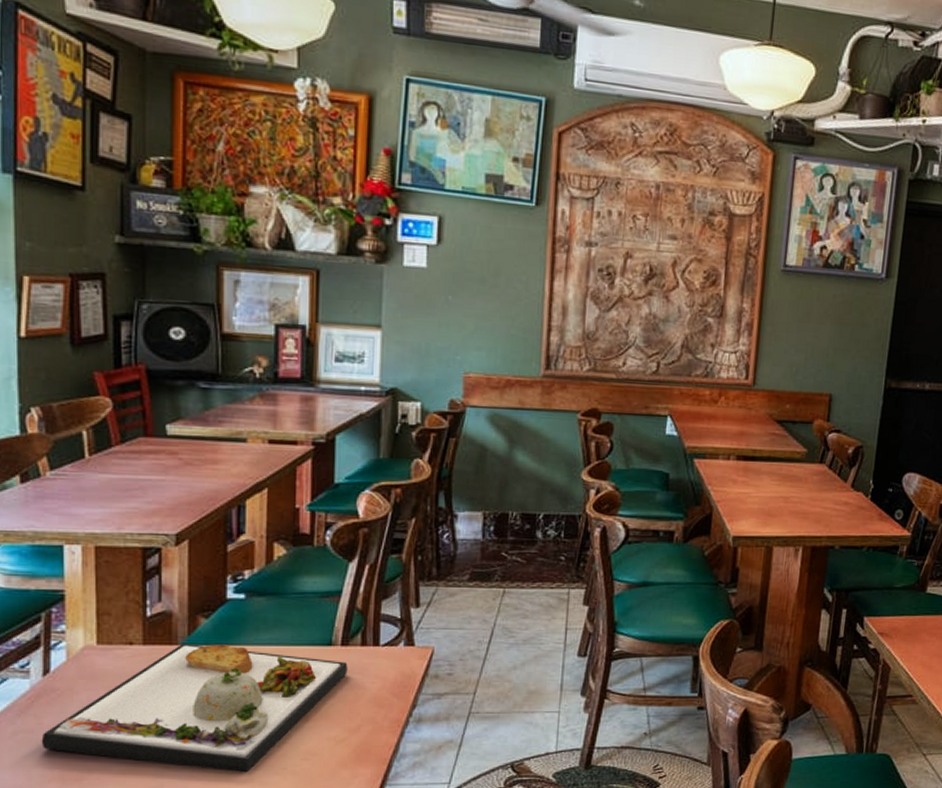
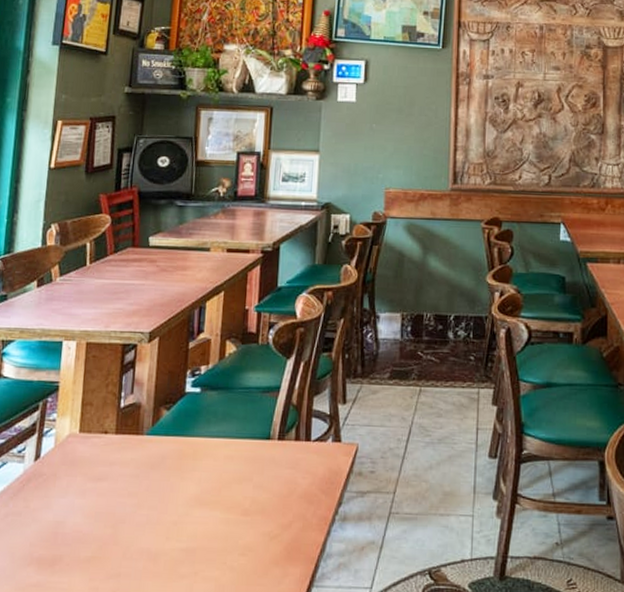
dinner plate: present [41,644,348,772] -> none [26,434,283,565]

